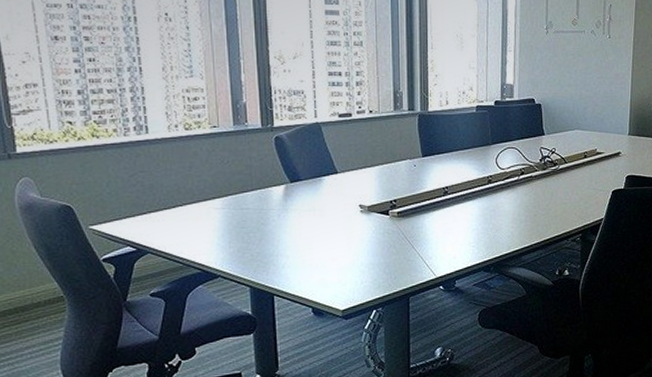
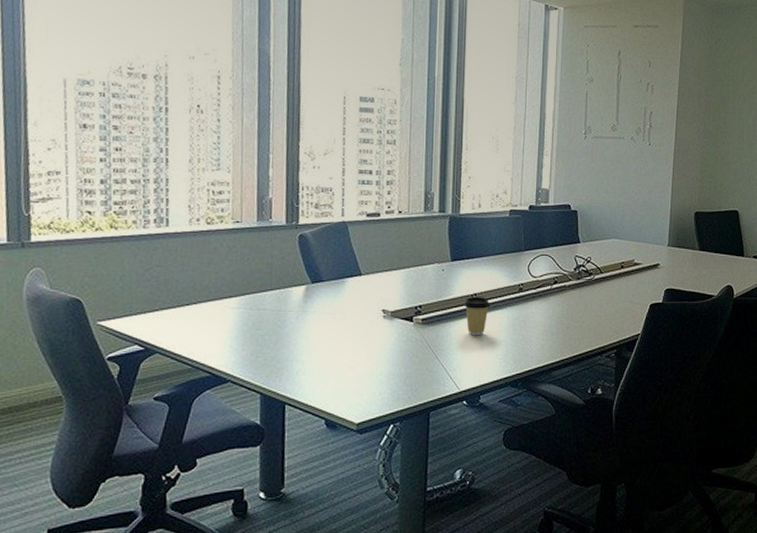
coffee cup: none [437,190,462,226] -> present [464,297,491,336]

